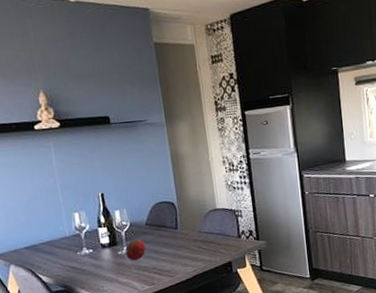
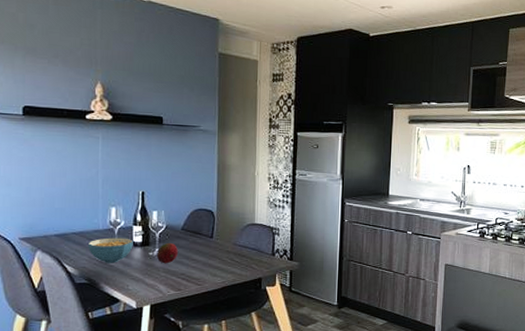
cereal bowl: none [57,241,102,268] -> present [87,237,133,263]

